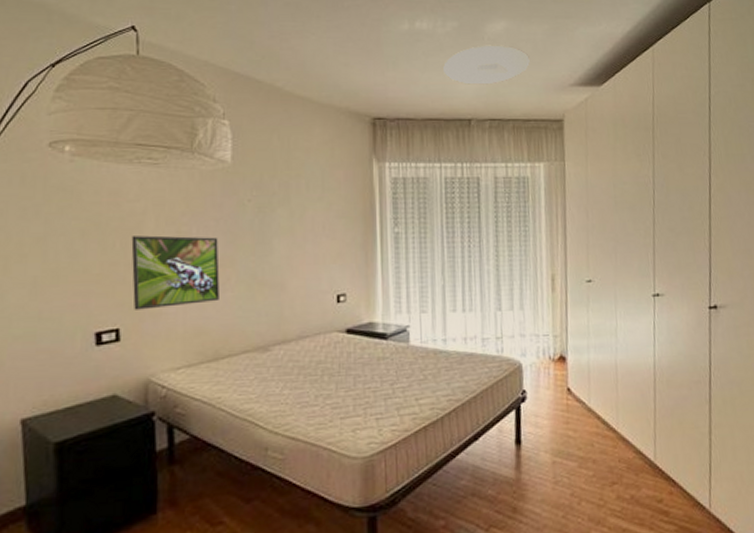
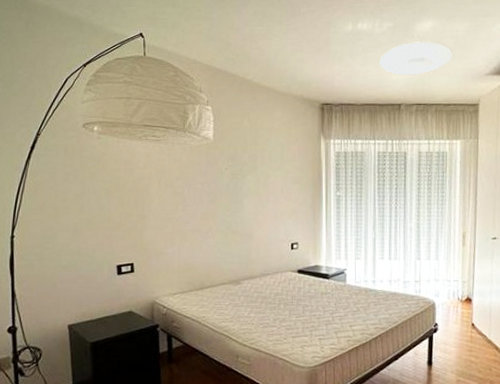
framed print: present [131,235,220,310] -> none [141,195,204,250]

